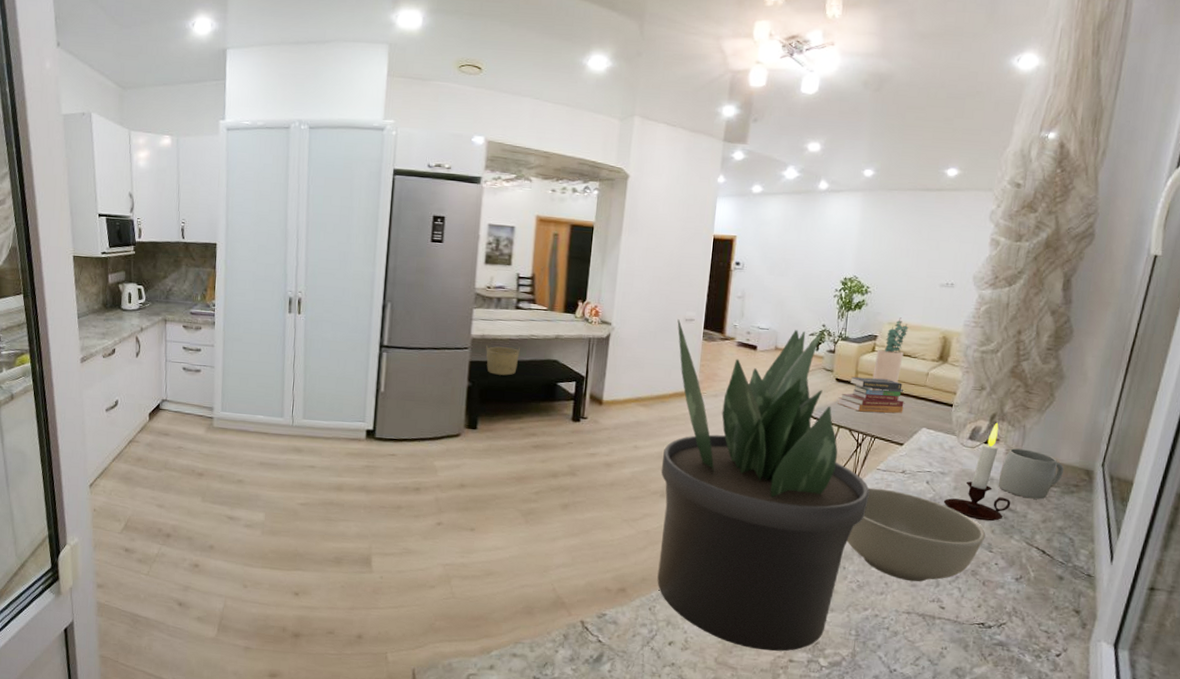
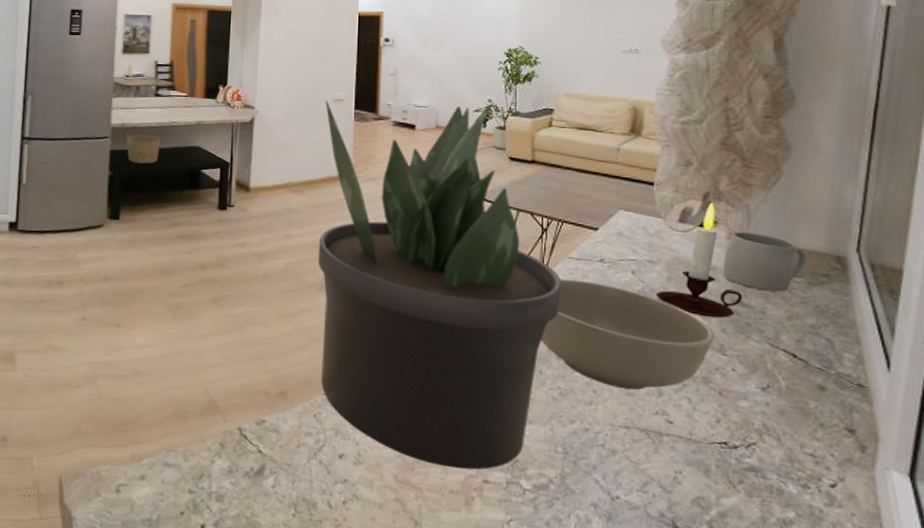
books: present [838,376,904,414] -> none [514,154,594,195]
vase: present [872,317,909,382] -> none [552,88,590,160]

